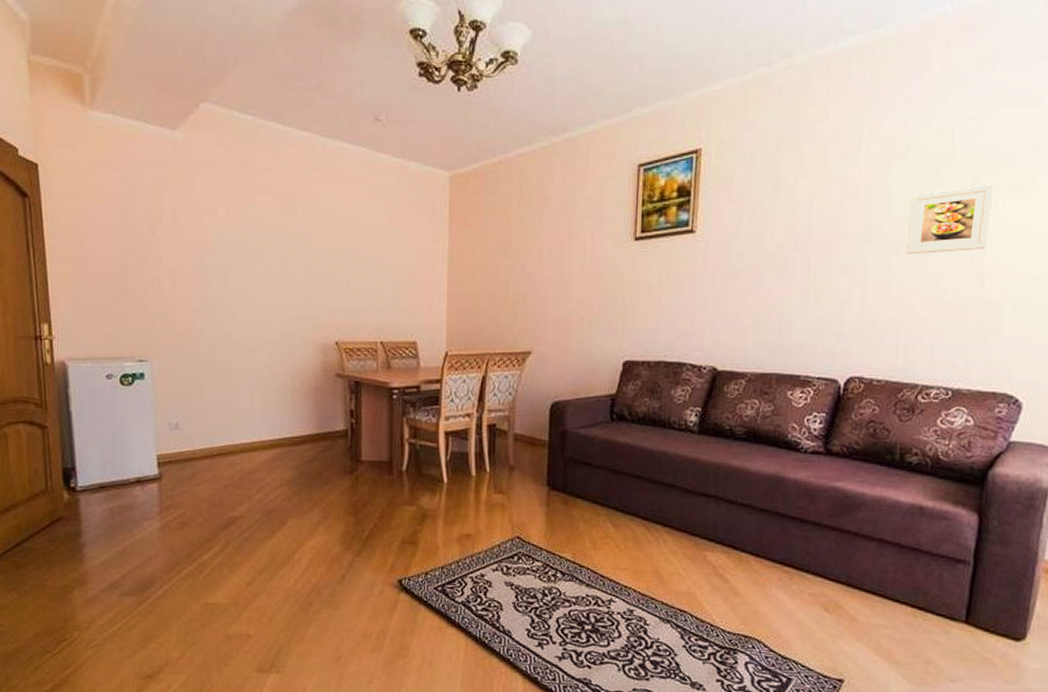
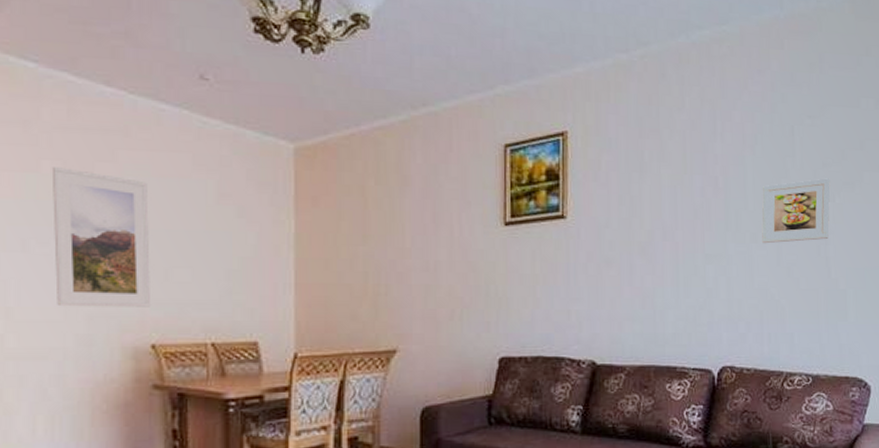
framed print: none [264,200,335,312] -> present [51,167,150,307]

